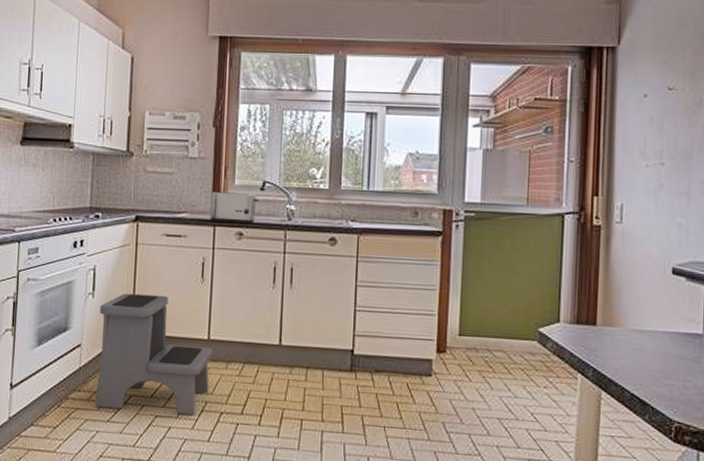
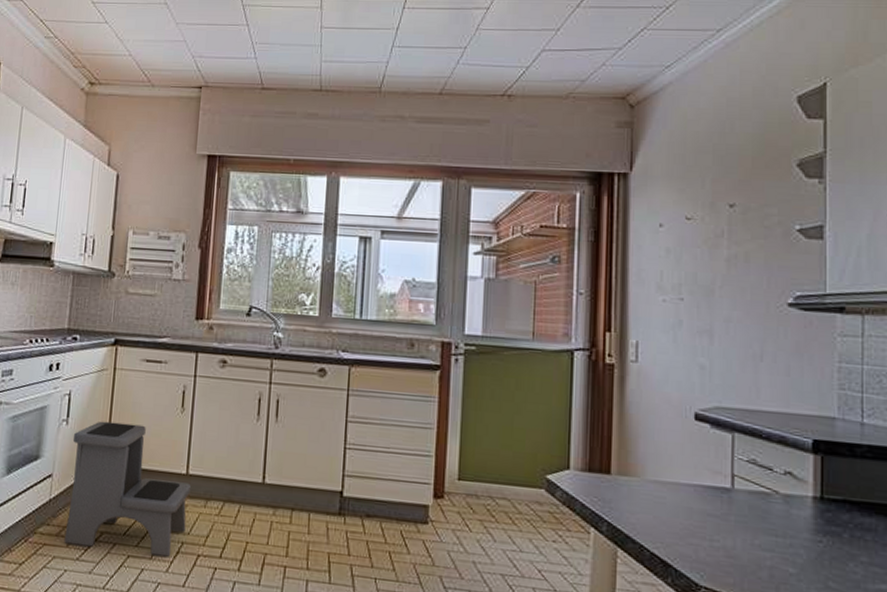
toaster: present [210,191,259,225] -> none [192,315,245,353]

